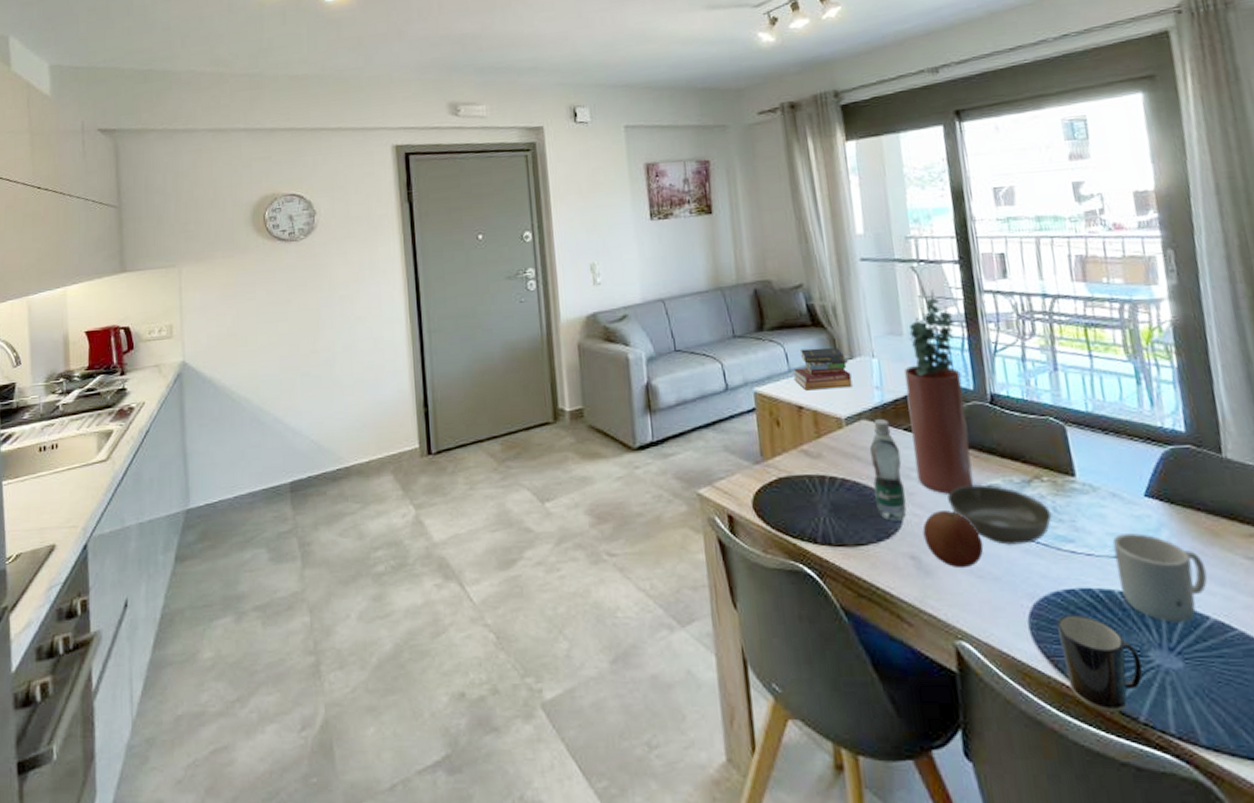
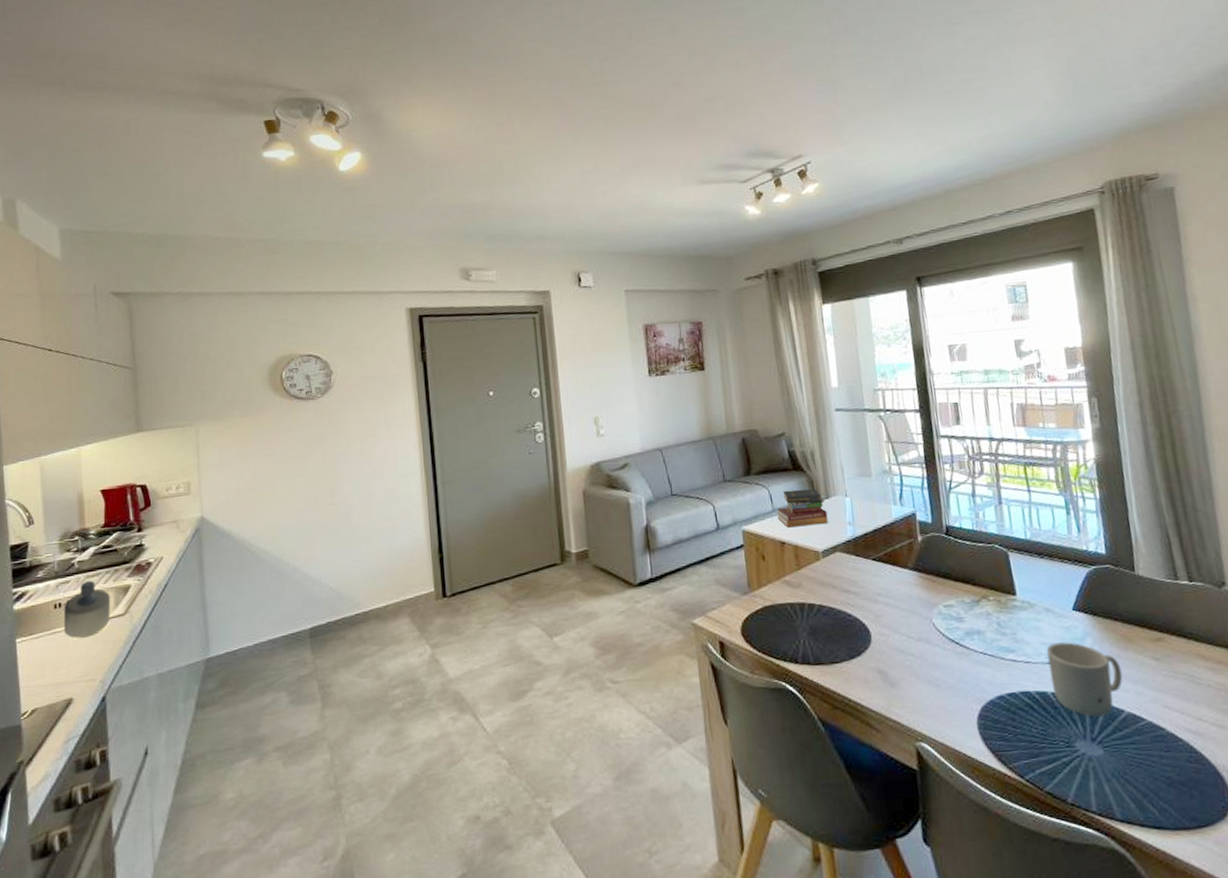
soap dispenser: none [47,423,94,484] -> present [63,580,111,639]
bottle: present [869,419,907,521] -> none [842,551,875,641]
vase: present [903,290,974,494] -> none [872,436,932,615]
fruit: present [922,510,984,569] -> none [888,629,940,680]
bowl: present [947,484,1052,545] -> none [909,605,997,657]
mug: present [1057,615,1143,712] -> none [1001,714,1071,796]

